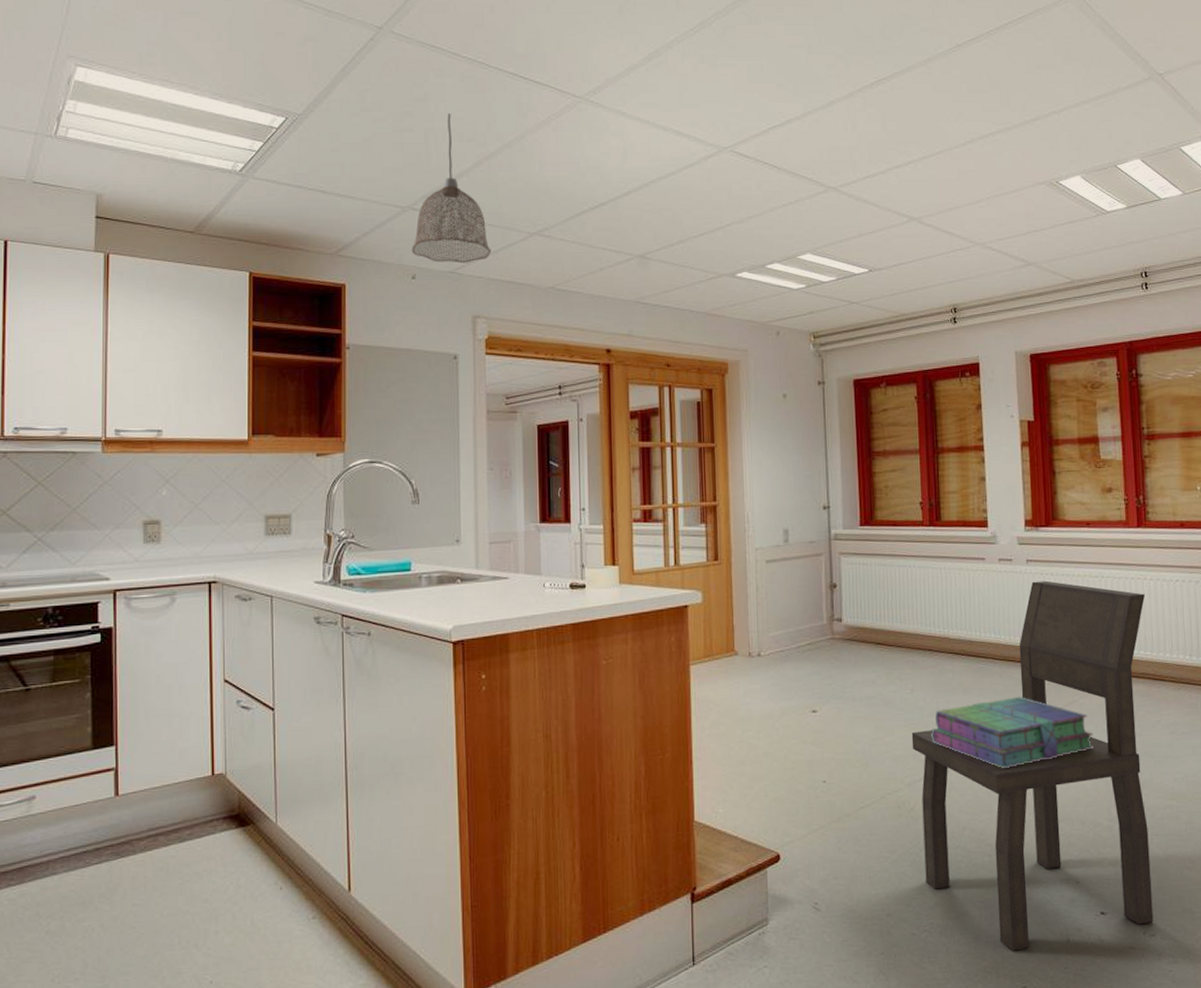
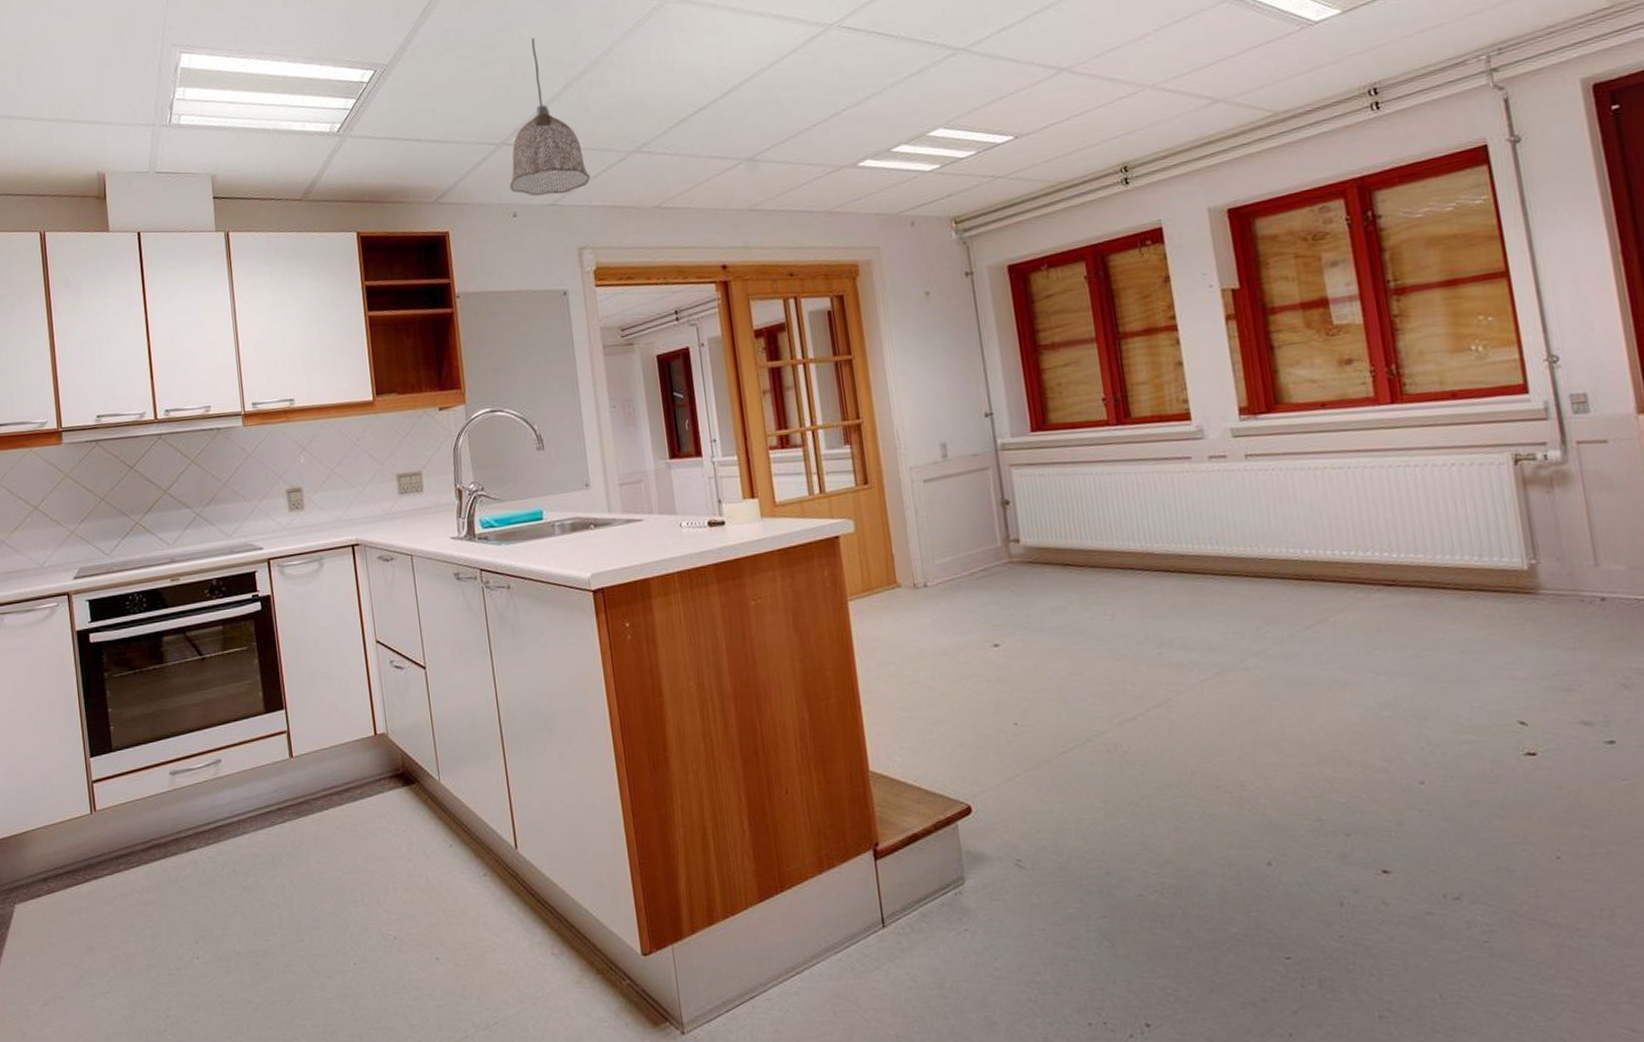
dining chair: present [911,581,1154,951] -> none [1116,477,1457,916]
stack of books: present [931,697,1094,769] -> none [1141,617,1356,703]

